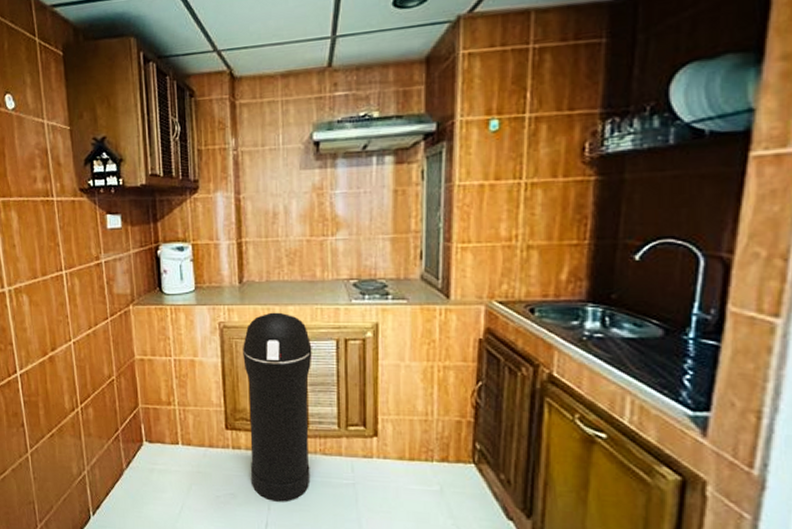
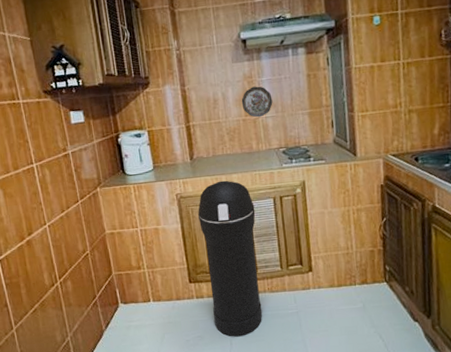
decorative plate: none [307,200,346,239] -> present [241,86,273,118]

